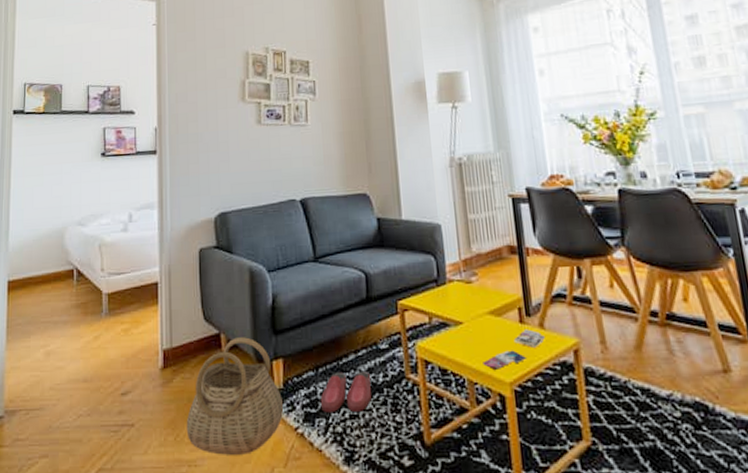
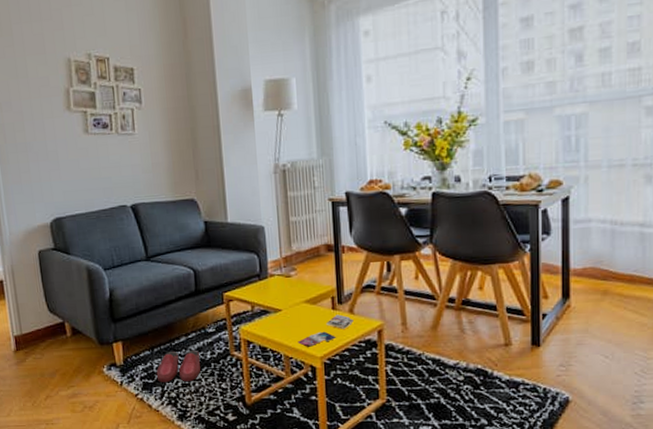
basket: present [186,337,284,455] -> none [41,325,125,416]

